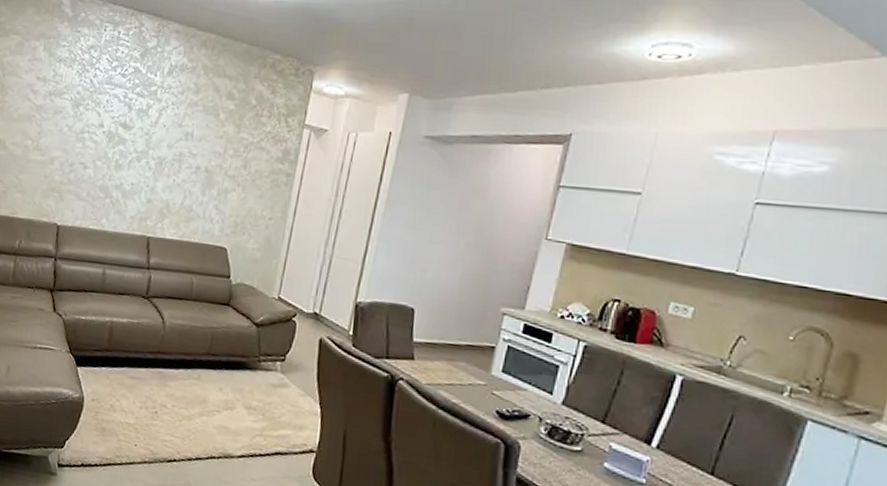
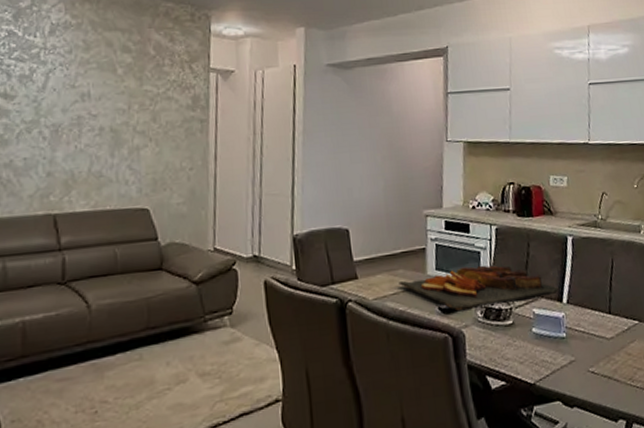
food platter: none [457,374,648,435] -> present [398,265,558,312]

